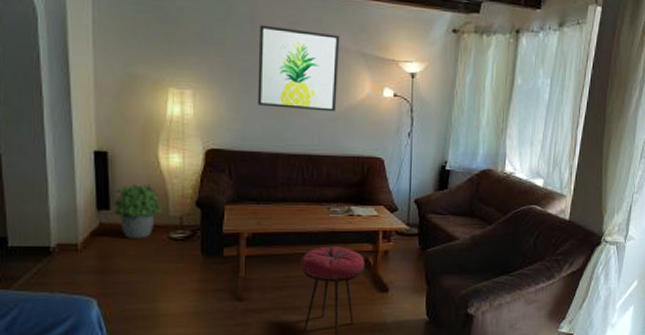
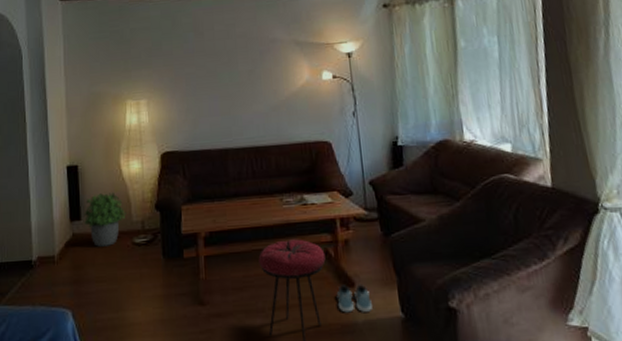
wall art: present [257,25,340,112] -> none [201,29,278,105]
shoe: none [371,290,402,314] -> present [336,284,372,313]

